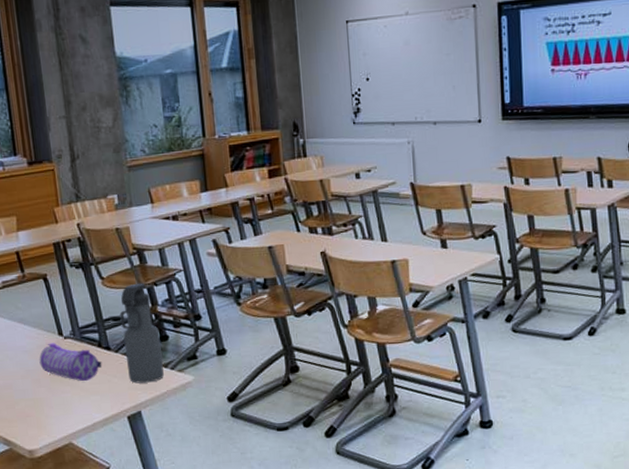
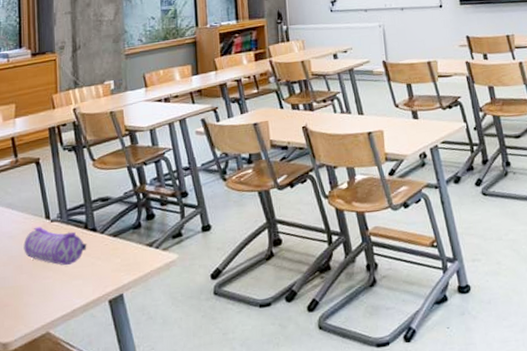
water bottle: present [119,283,164,384] -> none [108,163,148,265]

